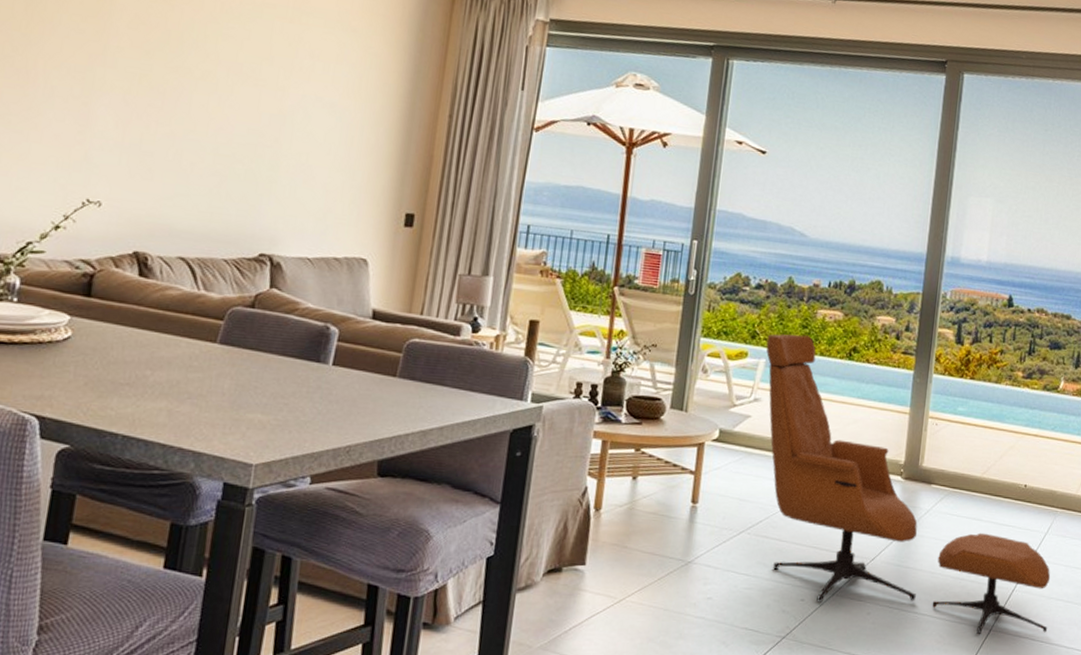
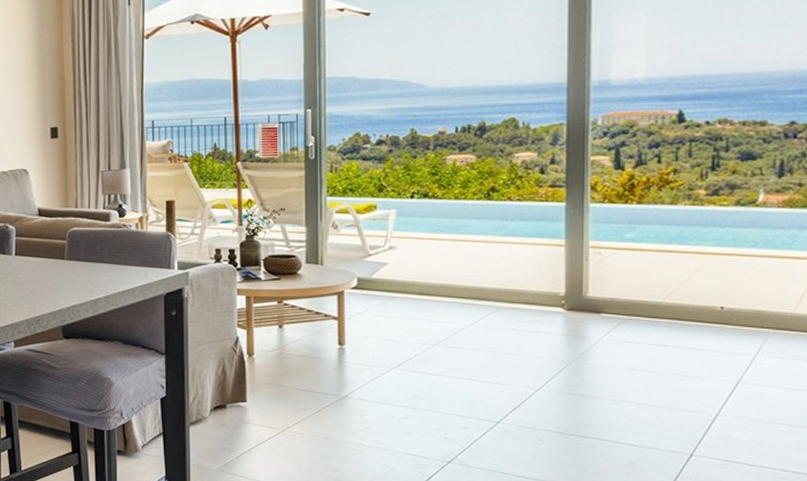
lounge chair: present [766,334,1051,635] -> none [395,182,768,460]

